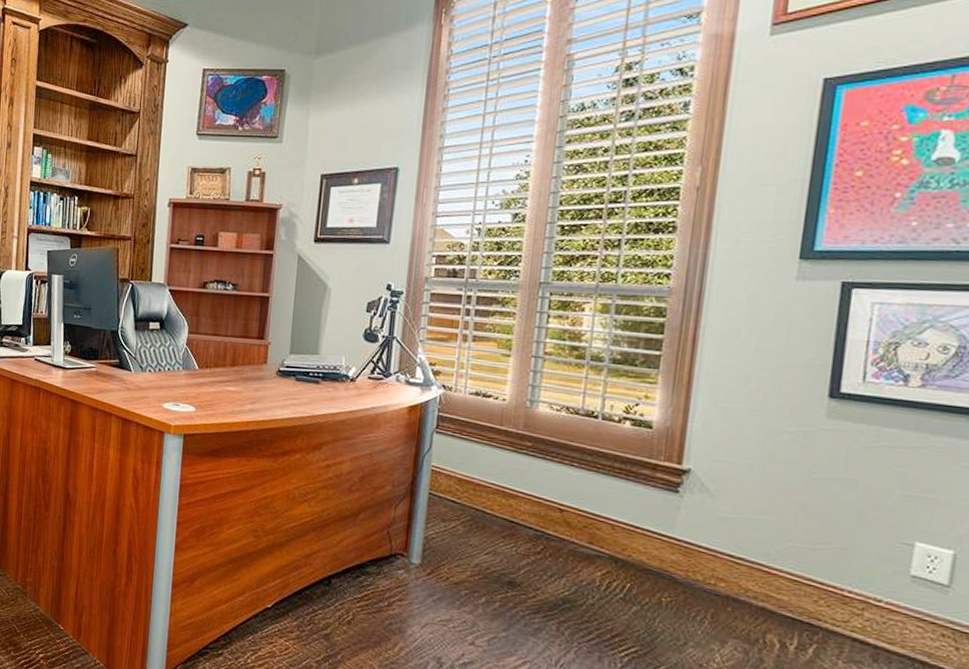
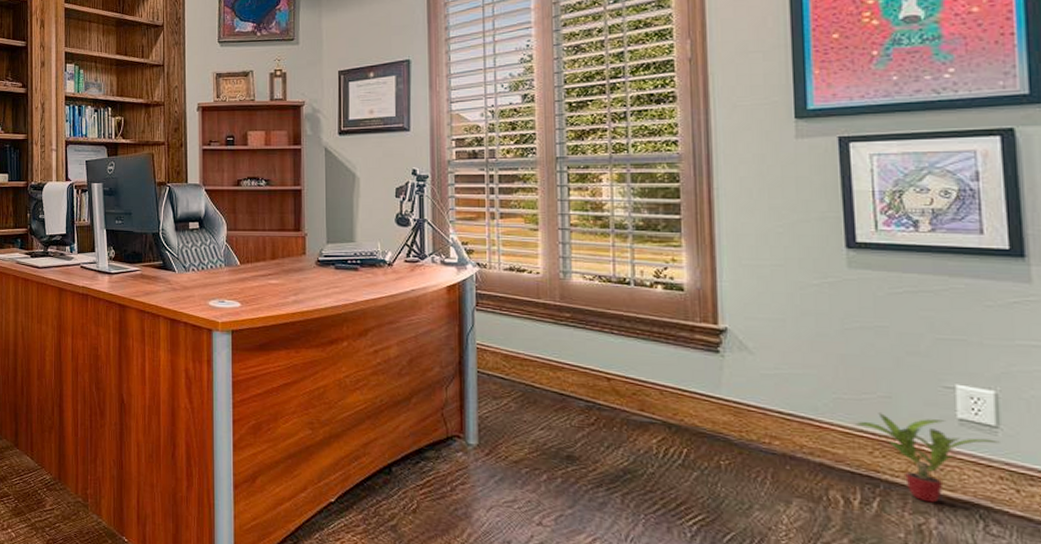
potted plant: none [805,563,949,654] -> present [856,413,1000,503]

